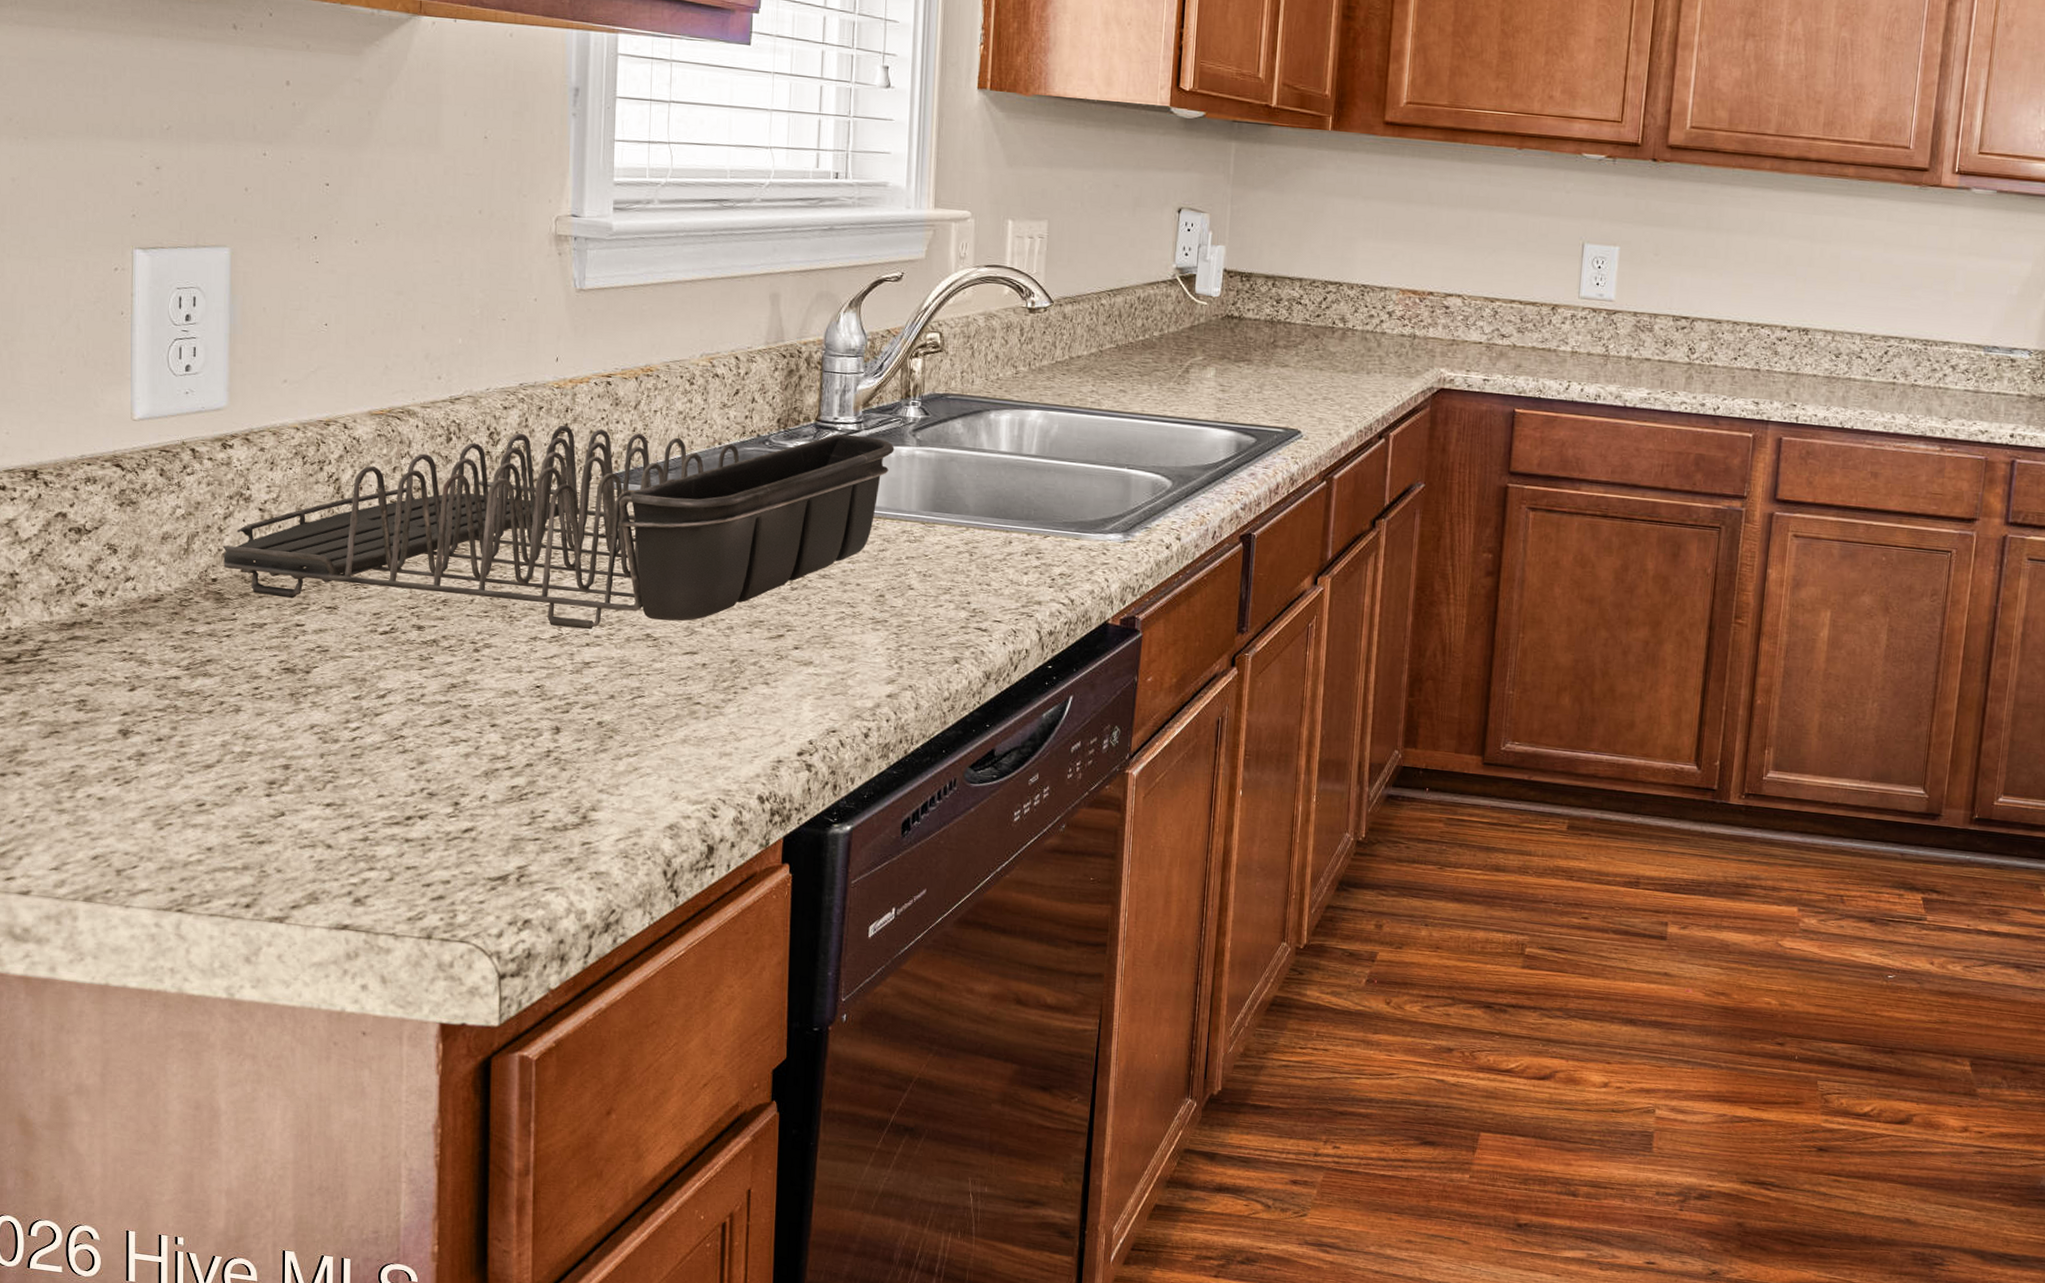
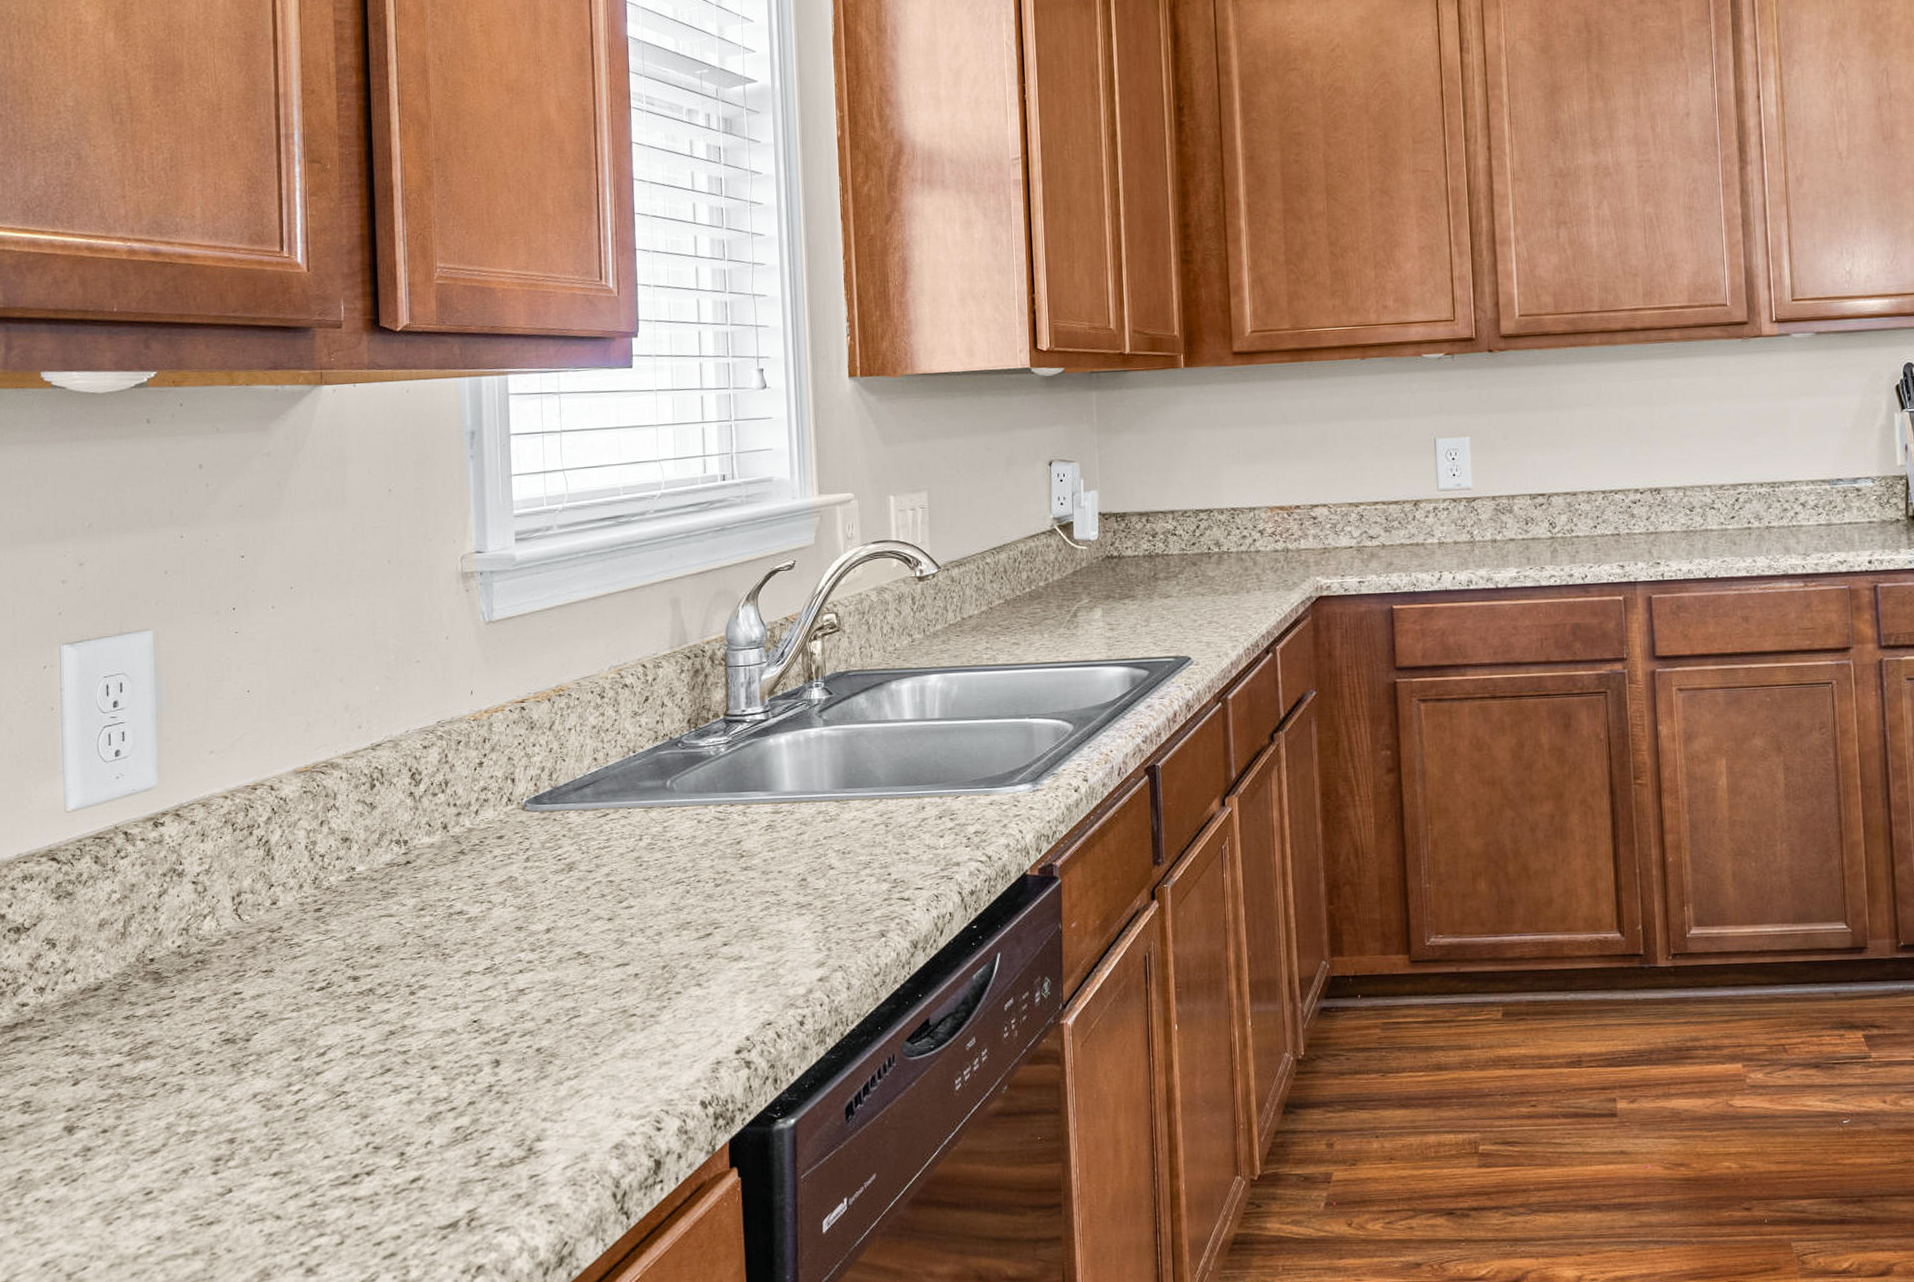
dish rack: present [222,424,895,630] -> none [158,723,803,968]

